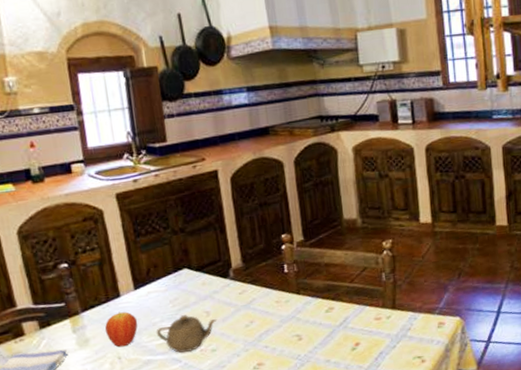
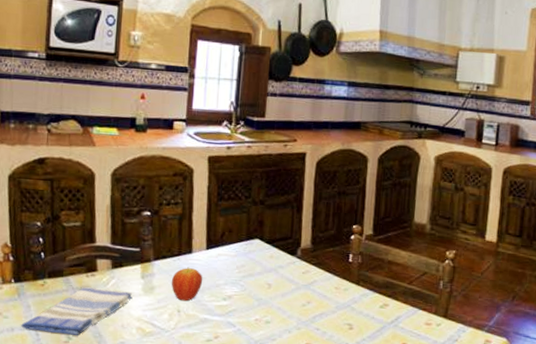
teapot: present [156,315,217,353] -> none [218,282,277,319]

